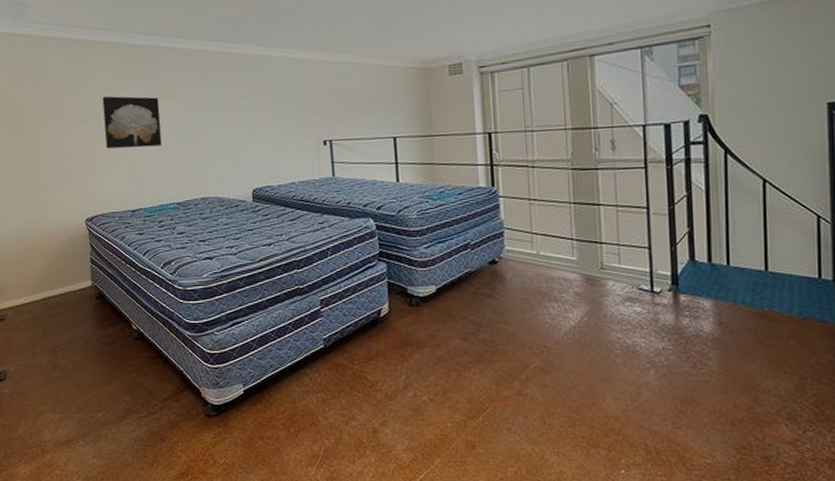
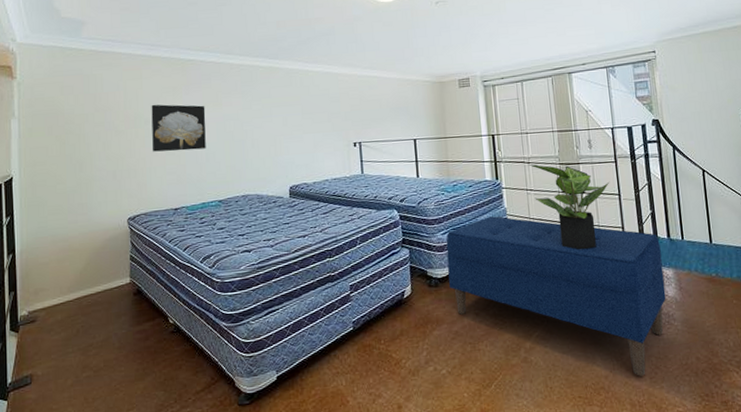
bench: none [430,229,700,420] -> present [446,216,666,376]
potted plant: none [530,168,637,273] -> present [526,163,610,250]

